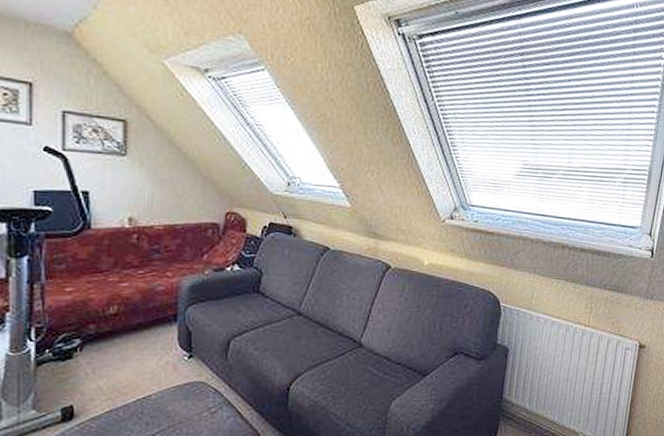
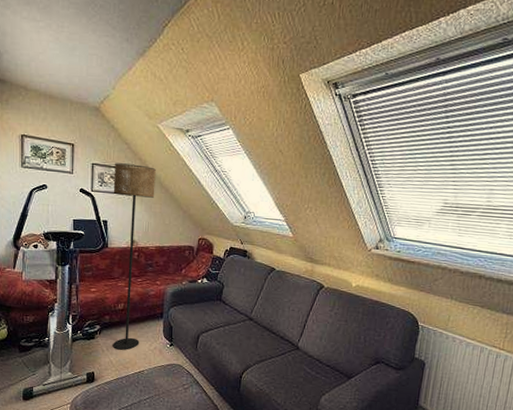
floor lamp: none [97,111,162,370] -> present [113,163,156,350]

